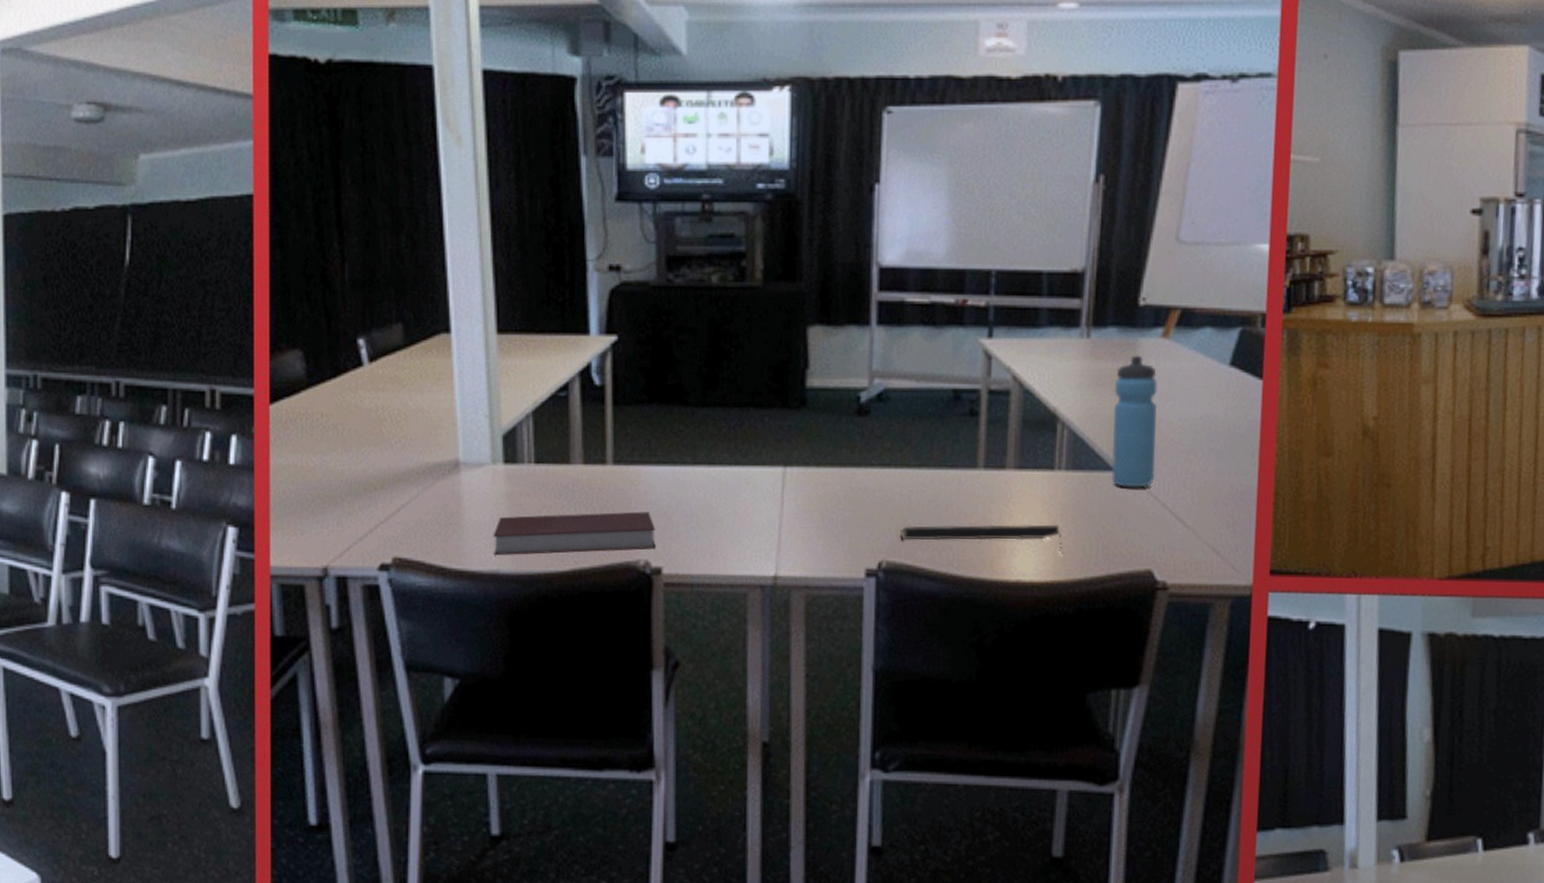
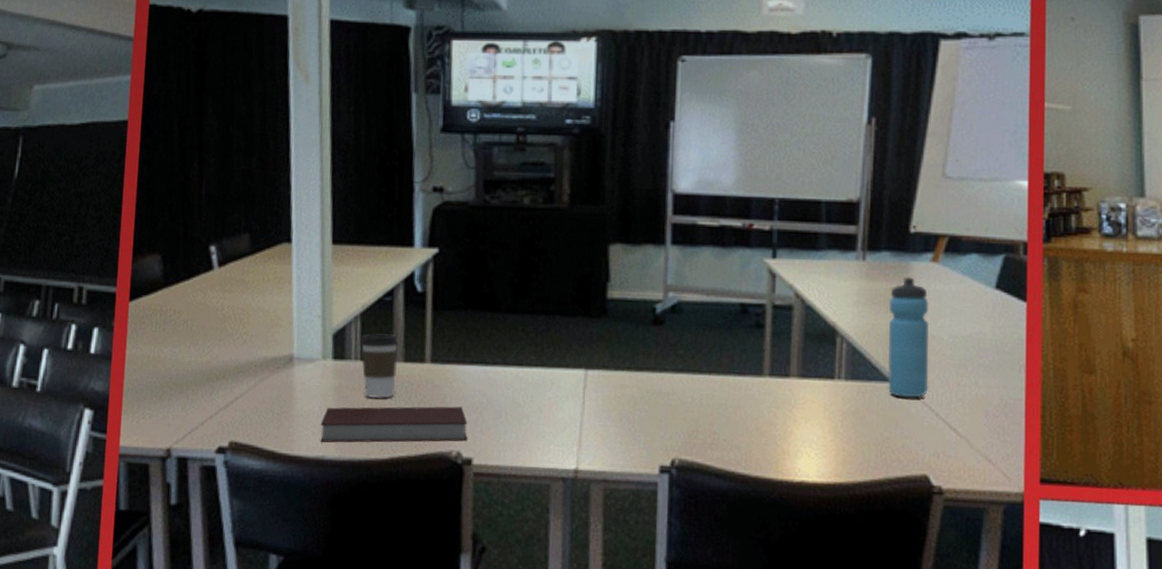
coffee cup: none [534,432,577,505] -> present [360,333,399,398]
notepad: present [900,524,1063,554] -> none [692,426,844,458]

